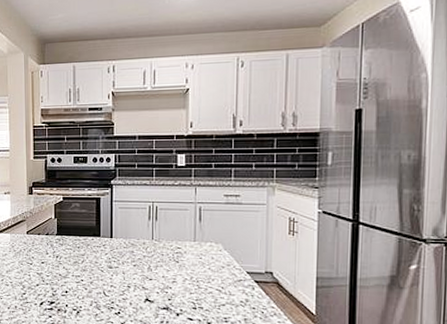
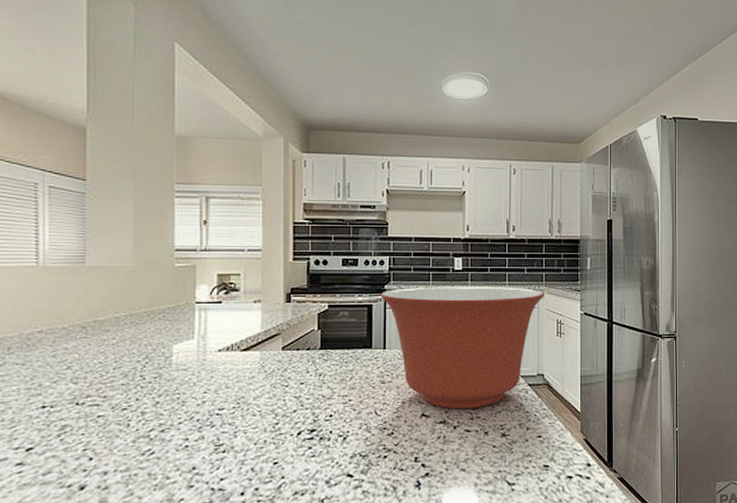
mixing bowl: none [107,182,275,299] -> present [380,286,544,409]

